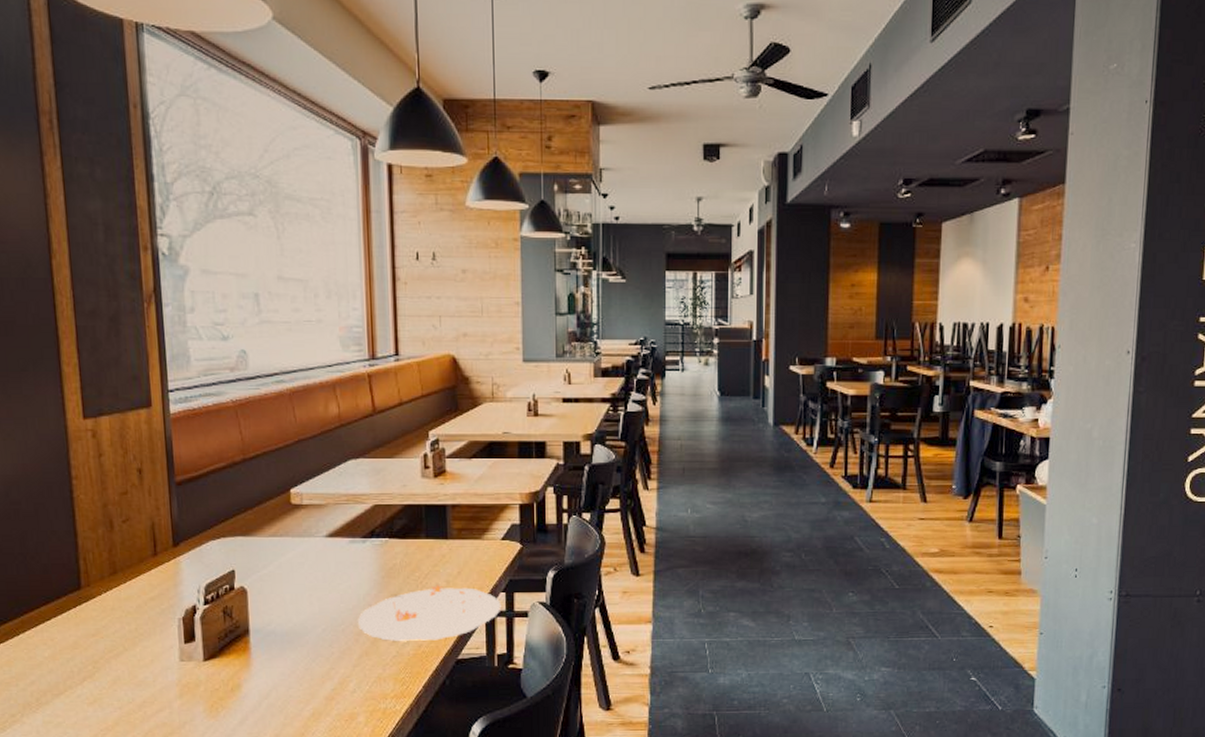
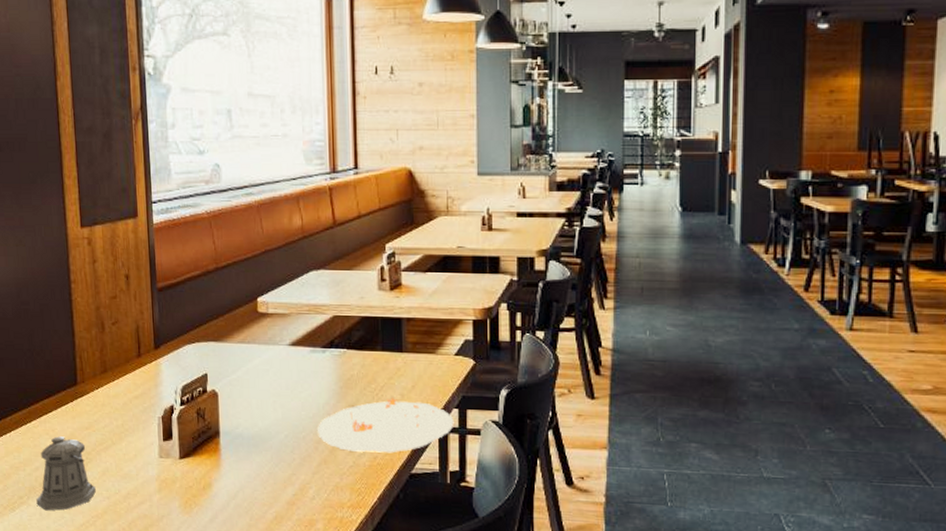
pepper shaker: none [32,646,105,728] -> present [36,436,96,511]

